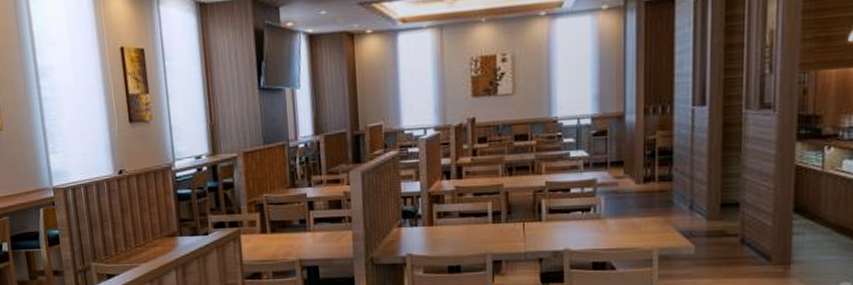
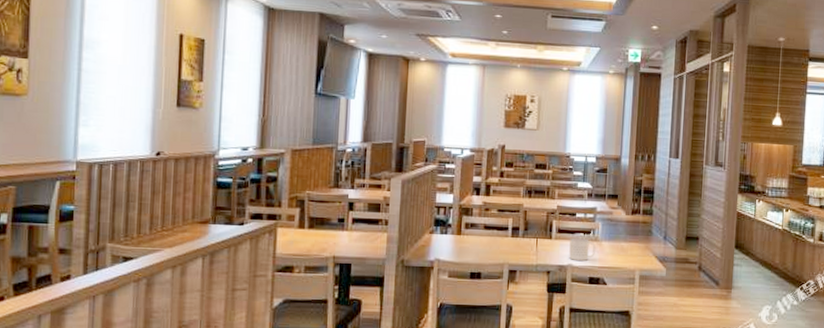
mug: none [565,217,598,245] -> present [569,238,596,262]

